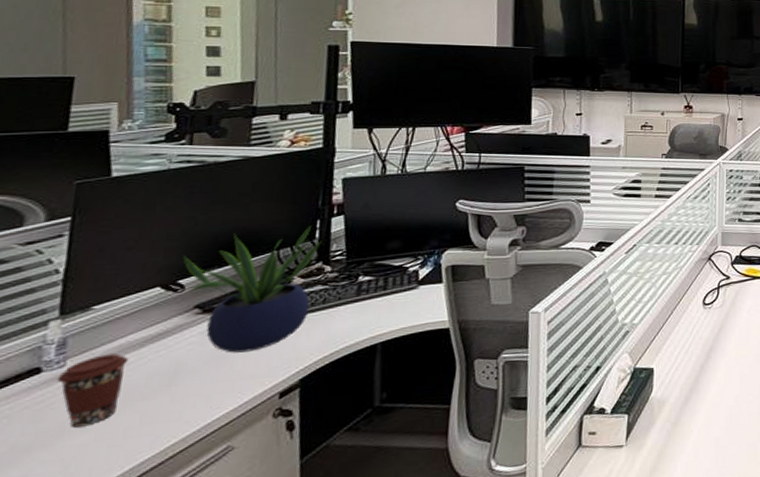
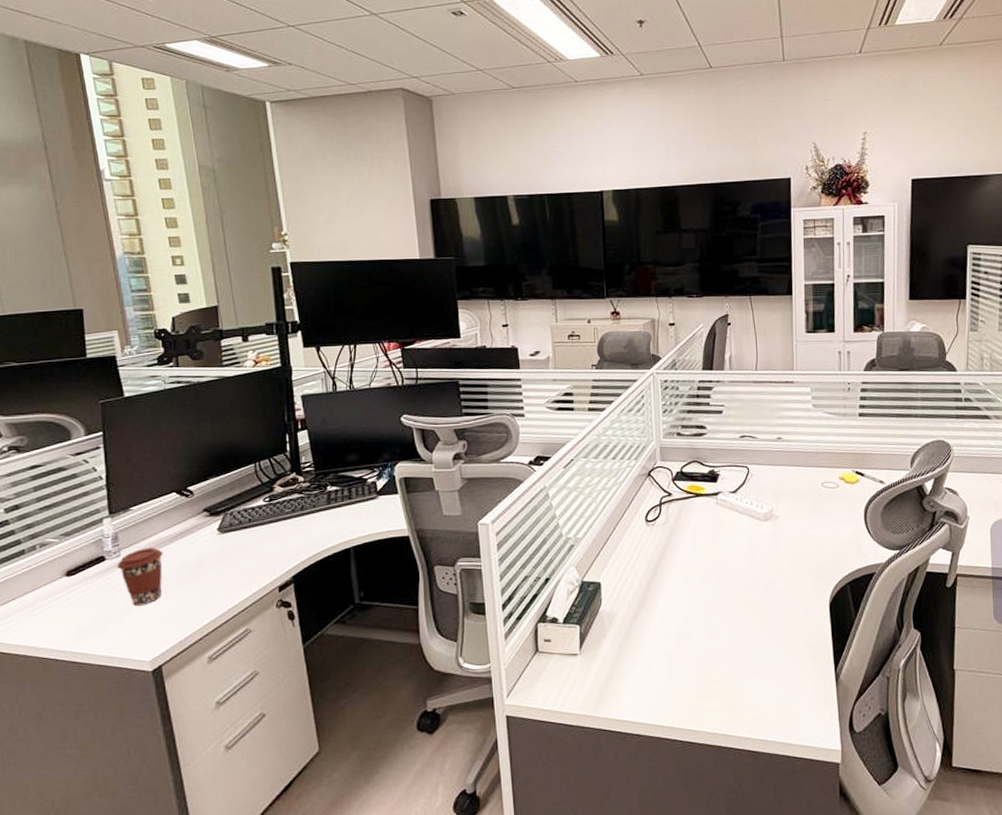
potted plant: present [183,225,322,353] -> none [188,439,292,551]

